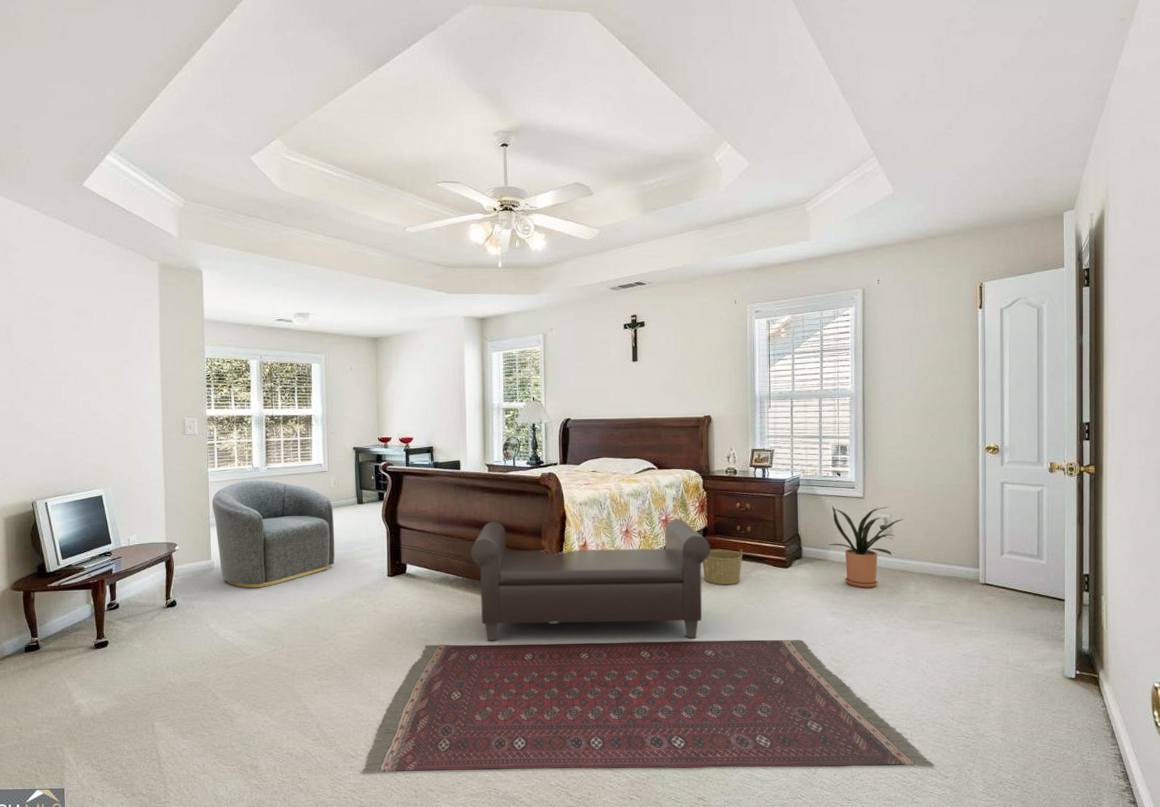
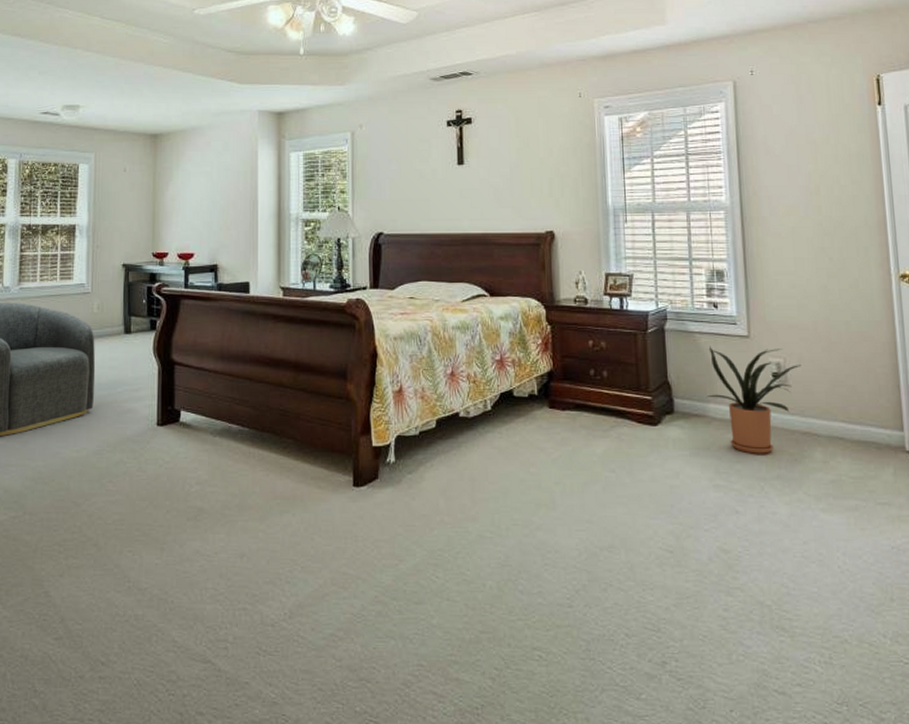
area rug: present [360,639,935,774] -> none [111,515,866,705]
ottoman: present [470,518,711,641] -> none [259,358,558,516]
basket: present [702,549,743,586] -> none [547,399,599,447]

